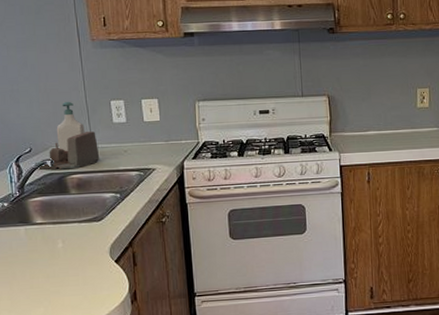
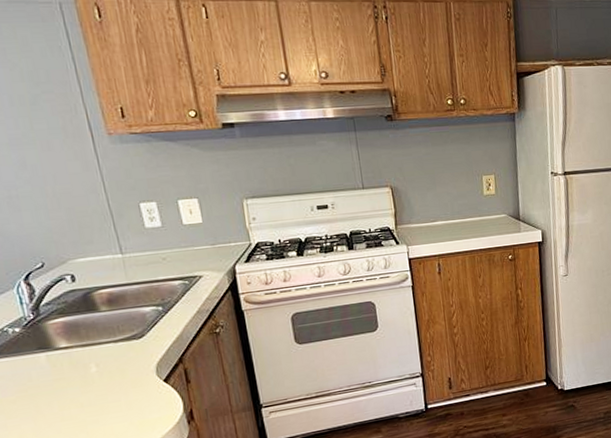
chair: present [35,131,100,170] -> none [51,239,134,287]
soap bottle: present [56,101,85,151] -> none [73,206,111,264]

